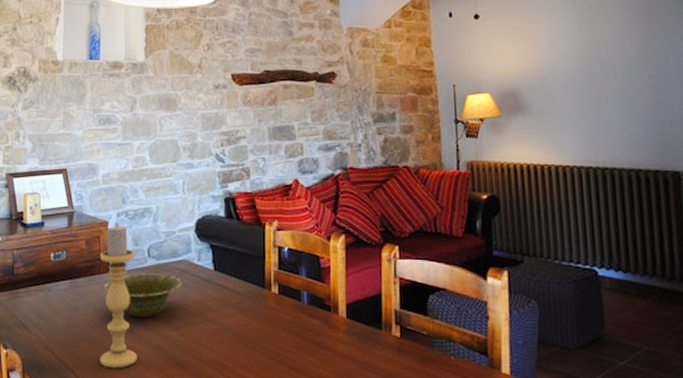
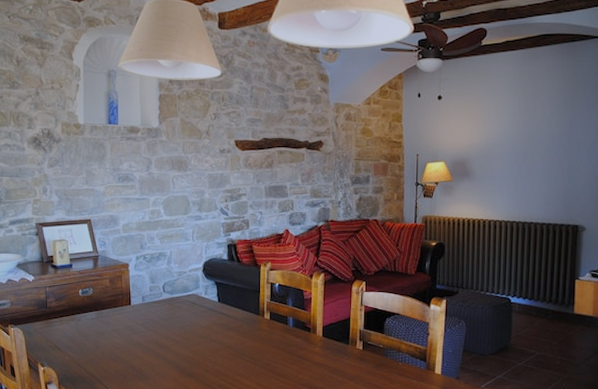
candle holder: present [99,224,137,369] -> none [121,265,155,379]
dish: present [104,273,183,317] -> none [126,305,193,339]

